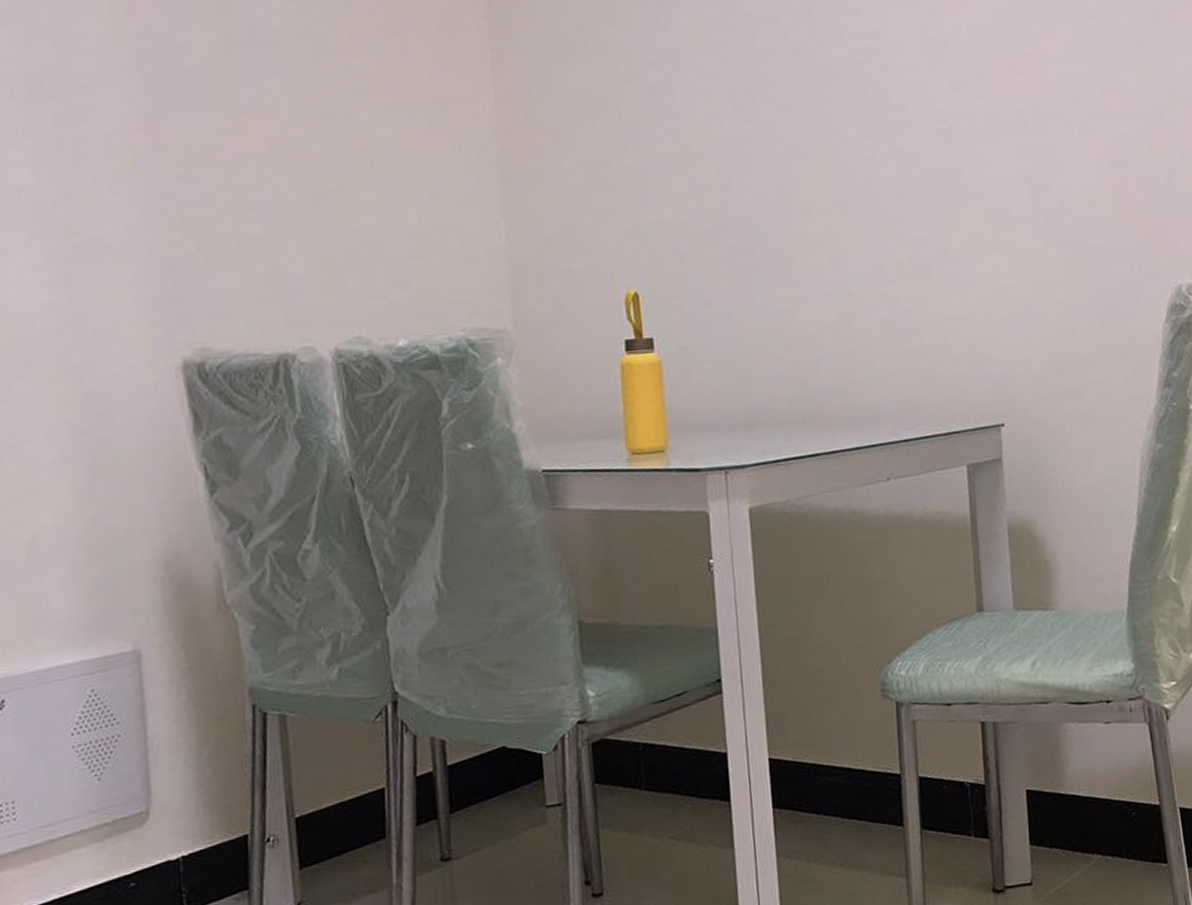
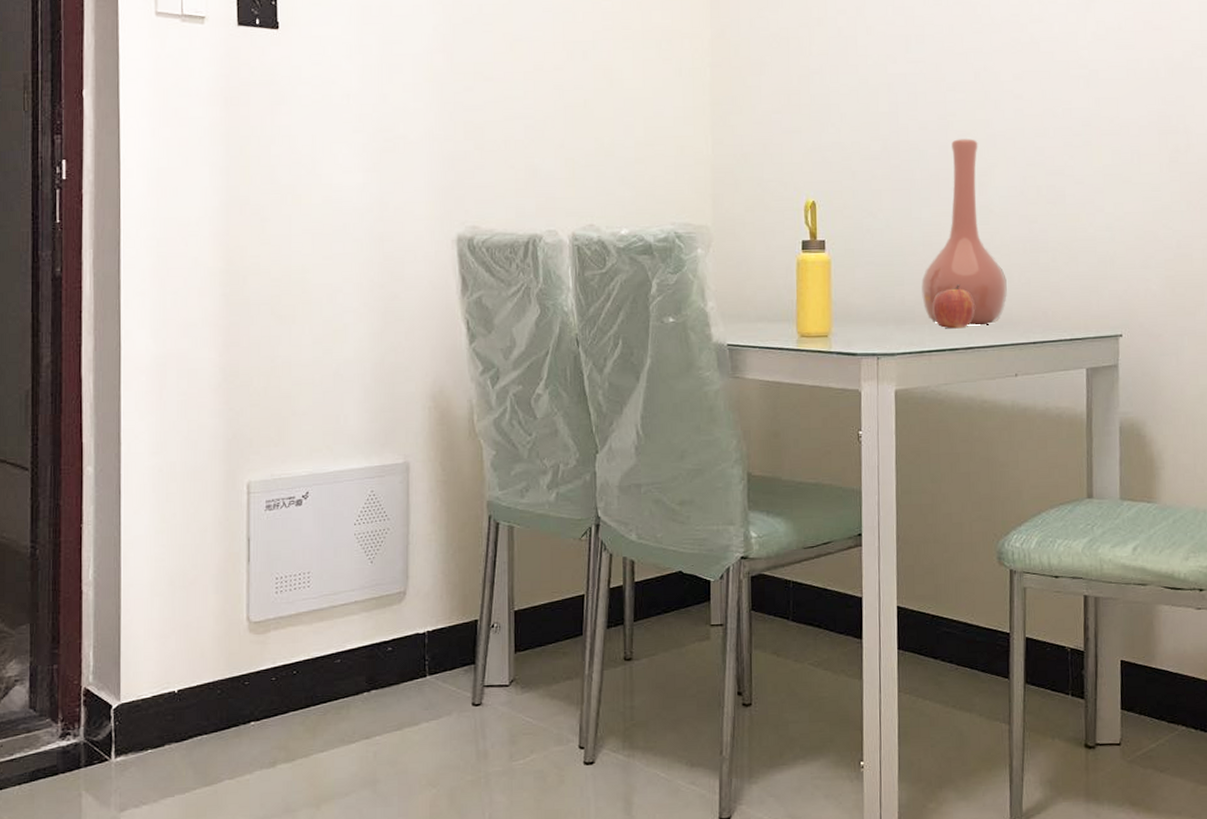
vase: none [771,209,871,427] -> present [921,139,1007,326]
fruit: none [786,379,836,432] -> present [932,284,975,329]

